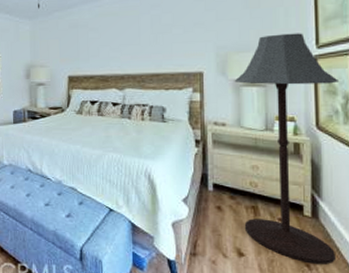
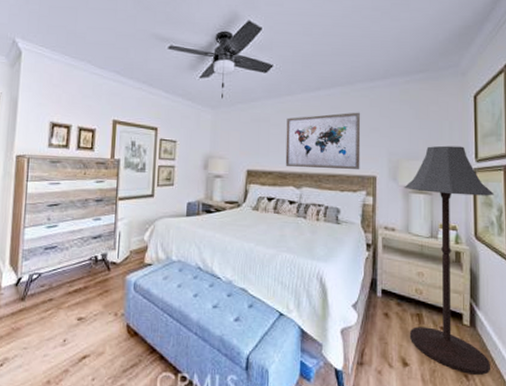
wall art: none [105,8,185,69] -> present [285,112,361,170]

